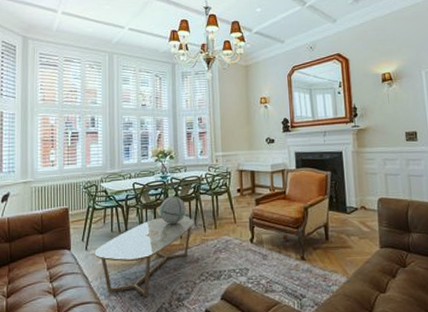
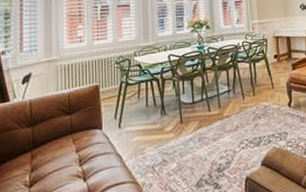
coffee table: present [94,218,195,298] -> none [128,86,233,172]
decorative sphere: present [159,196,186,224] -> none [196,66,224,94]

